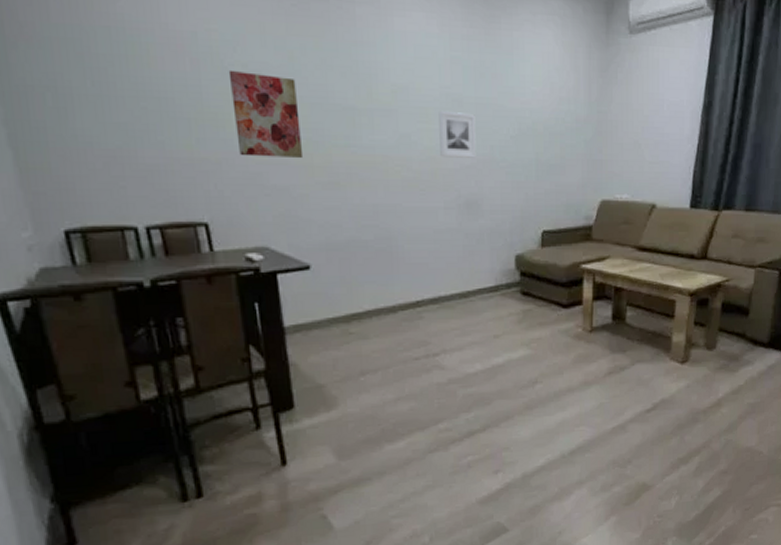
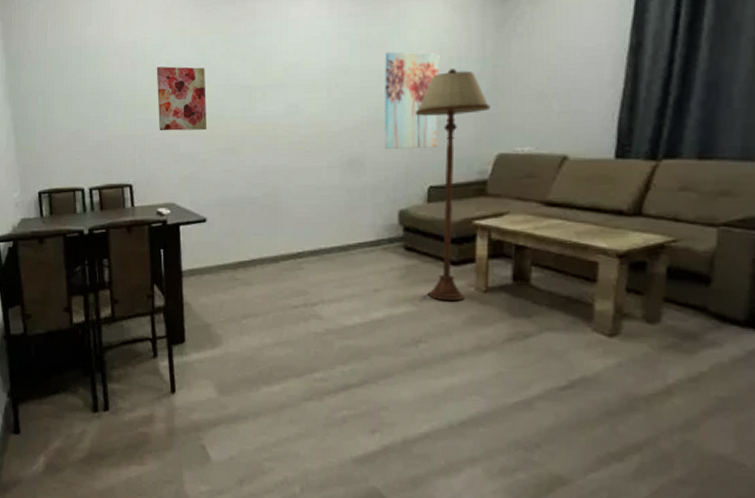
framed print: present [438,110,477,158] -> none [325,80,361,122]
wall art: none [499,85,551,191] -> present [384,52,440,149]
floor lamp: none [528,110,596,343] -> present [415,69,491,302]

